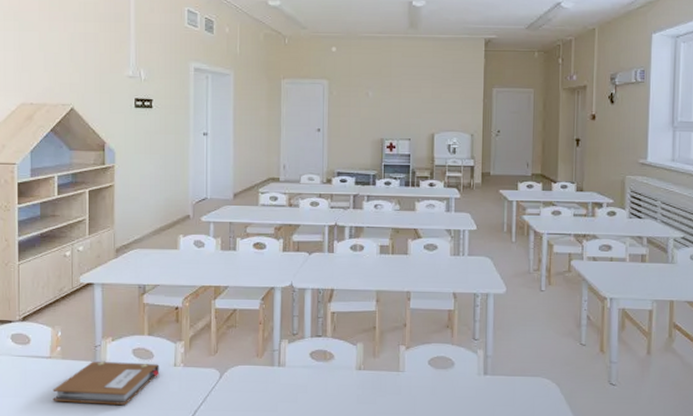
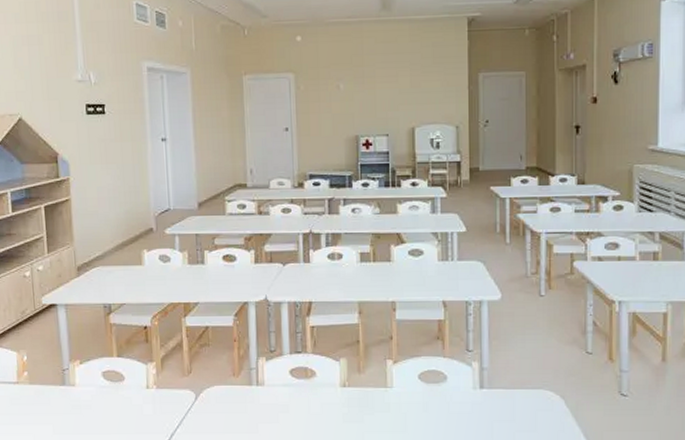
notebook: present [53,361,160,405] -> none [22,385,132,430]

